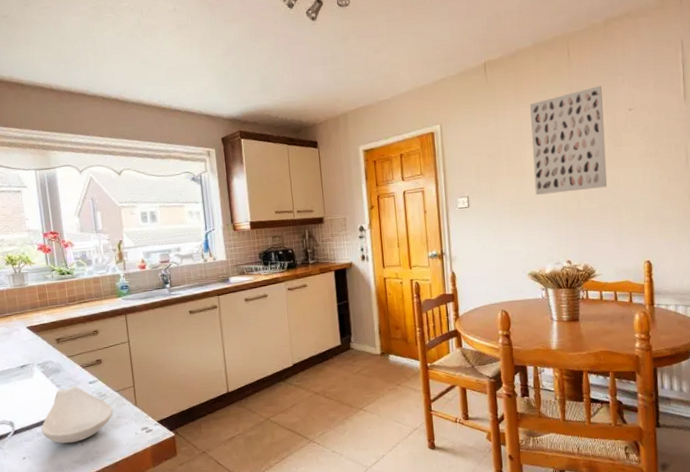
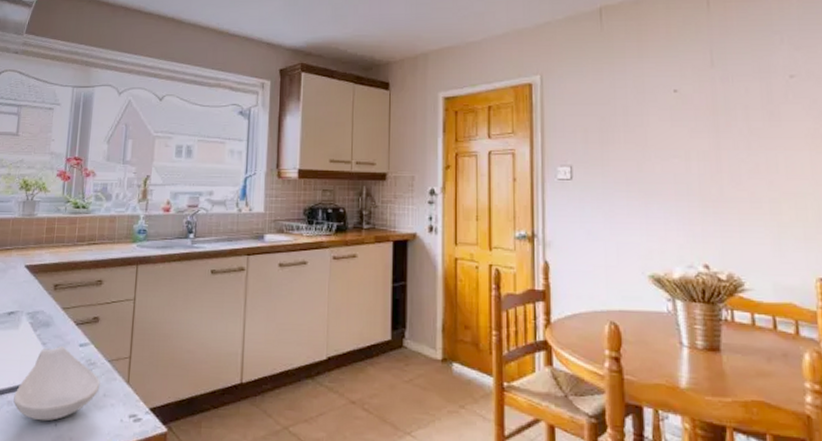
wall art: present [530,86,608,195] -> none [657,45,761,173]

